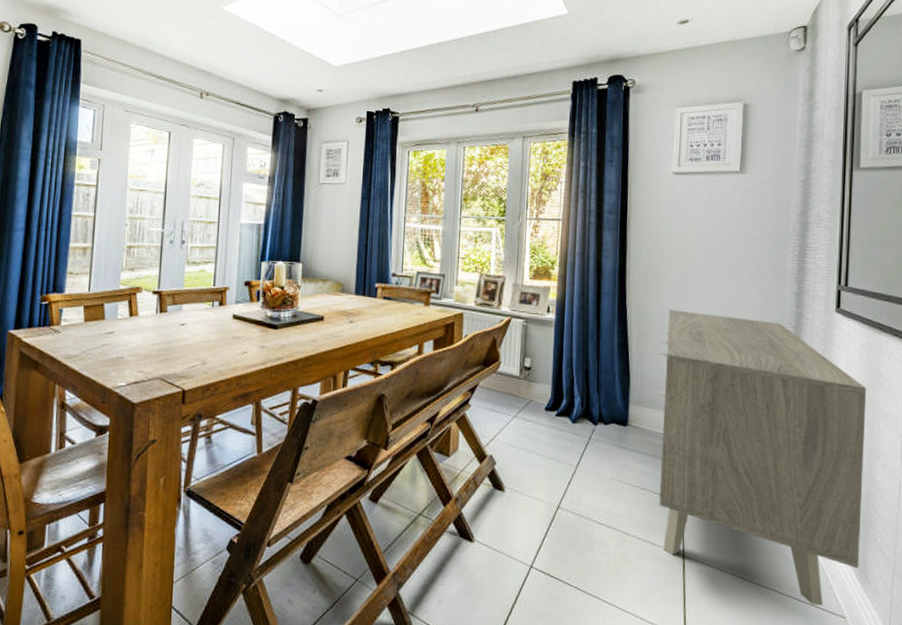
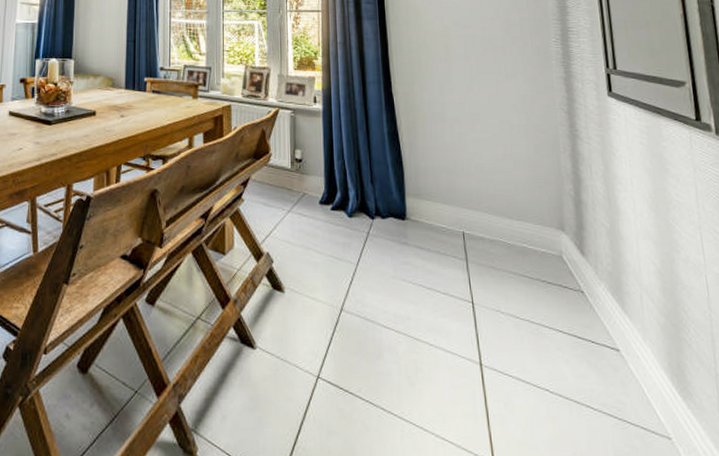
sideboard: present [657,309,867,605] -> none [430,97,677,424]

